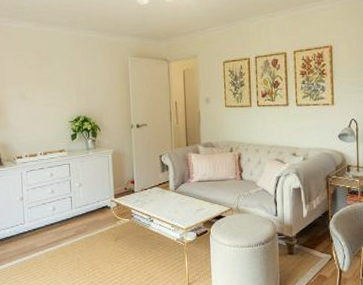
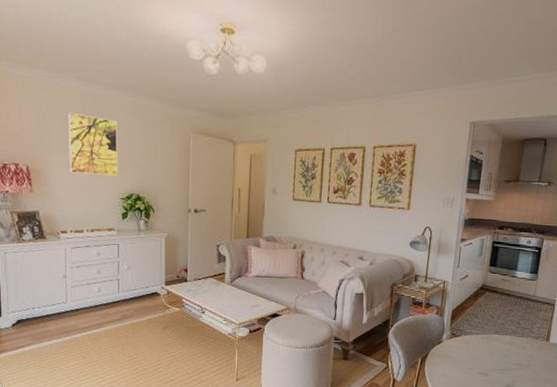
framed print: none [19,50,65,103] -> present [68,112,117,176]

